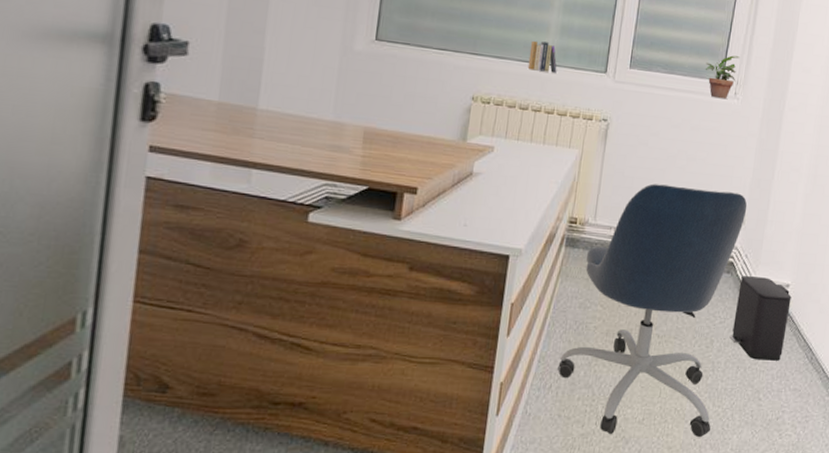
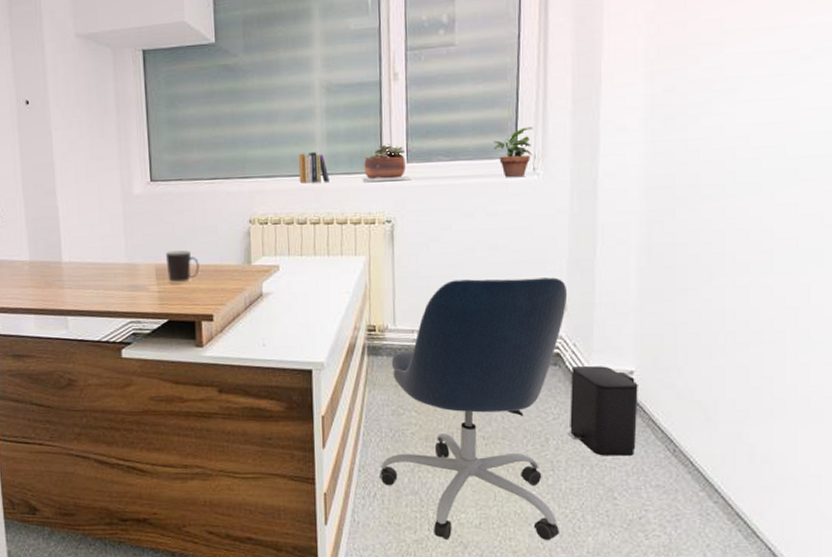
mug: none [375,115,412,152] -> present [165,250,200,284]
succulent plant: none [587,47,630,85] -> present [362,144,410,183]

